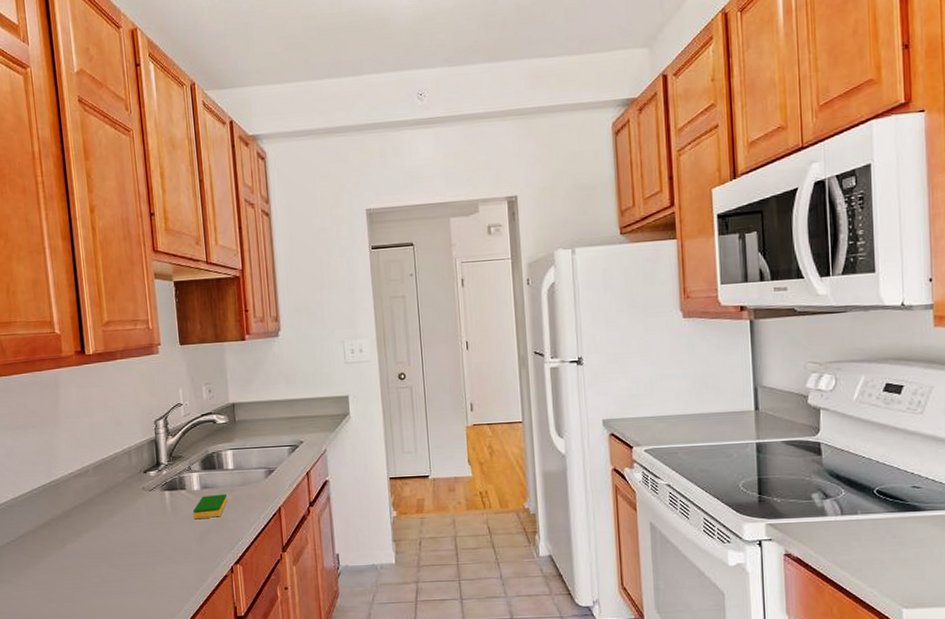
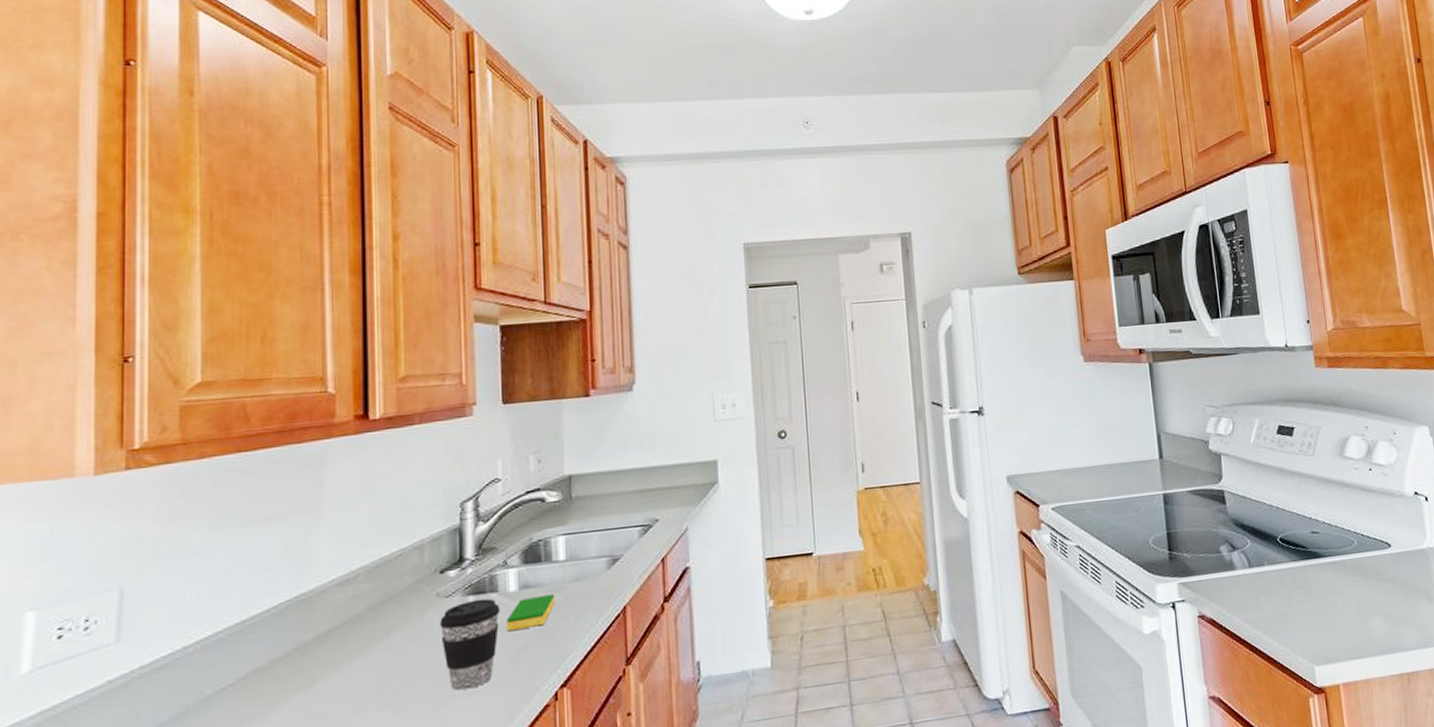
coffee cup: none [146,493,188,559] -> present [439,598,500,691]

